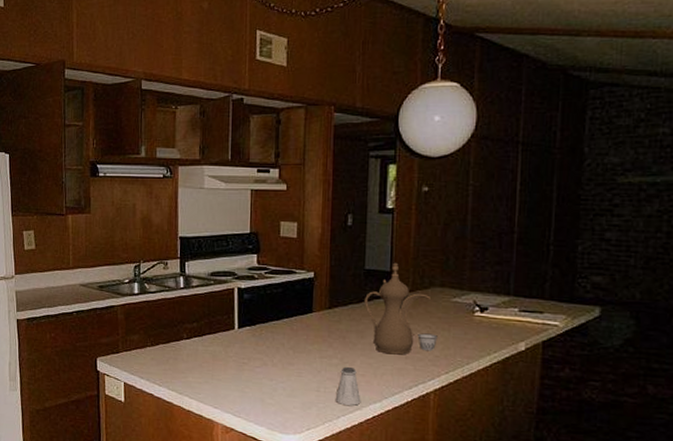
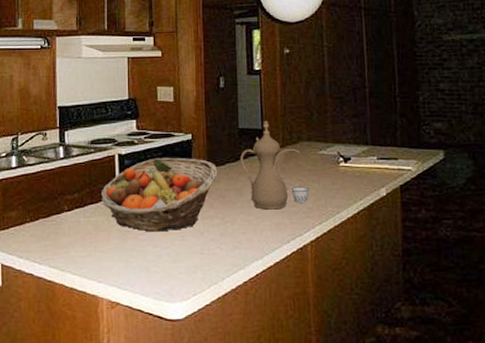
fruit basket: none [218,293,340,366] -> present [100,157,218,232]
saltshaker: present [335,366,361,406] -> none [219,225,244,265]

